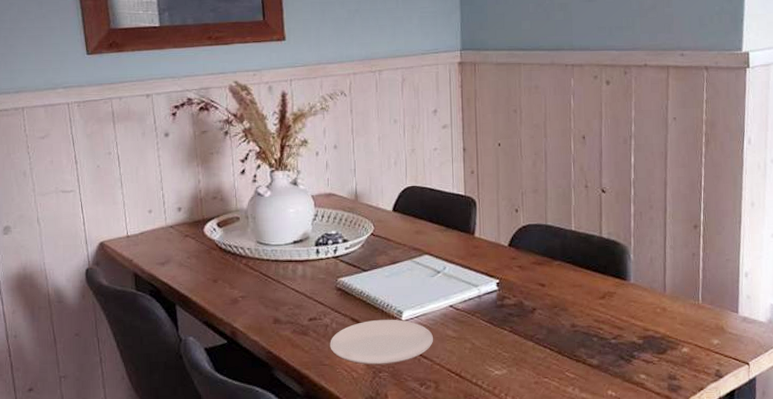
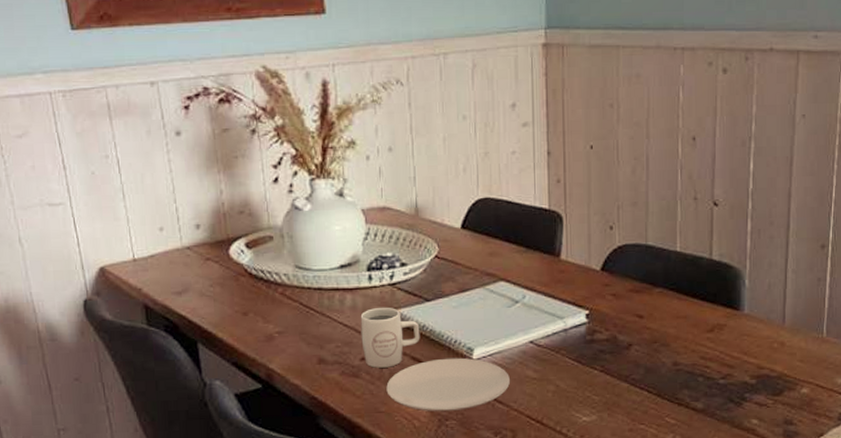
mug: none [309,276,358,327] -> present [360,307,420,368]

